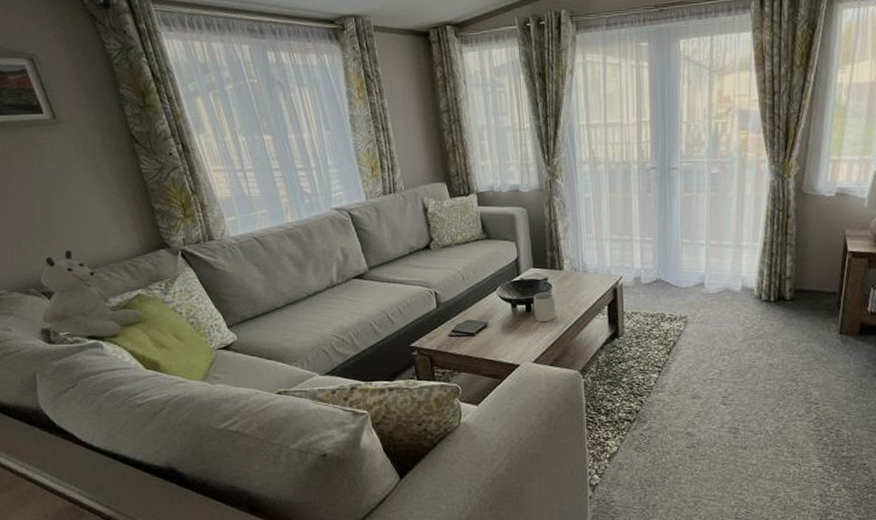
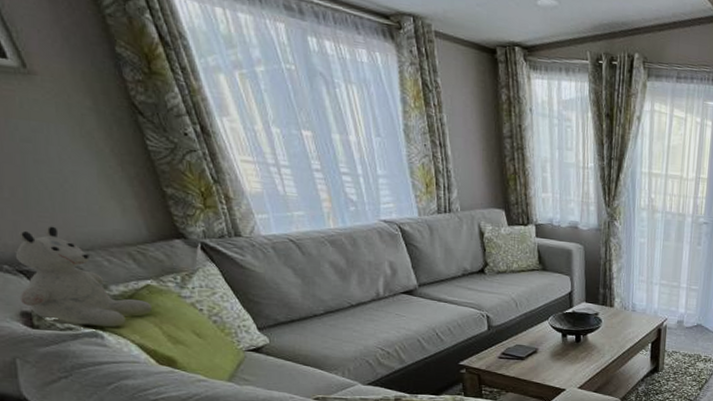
mug: present [533,292,556,322] -> none [582,325,604,353]

